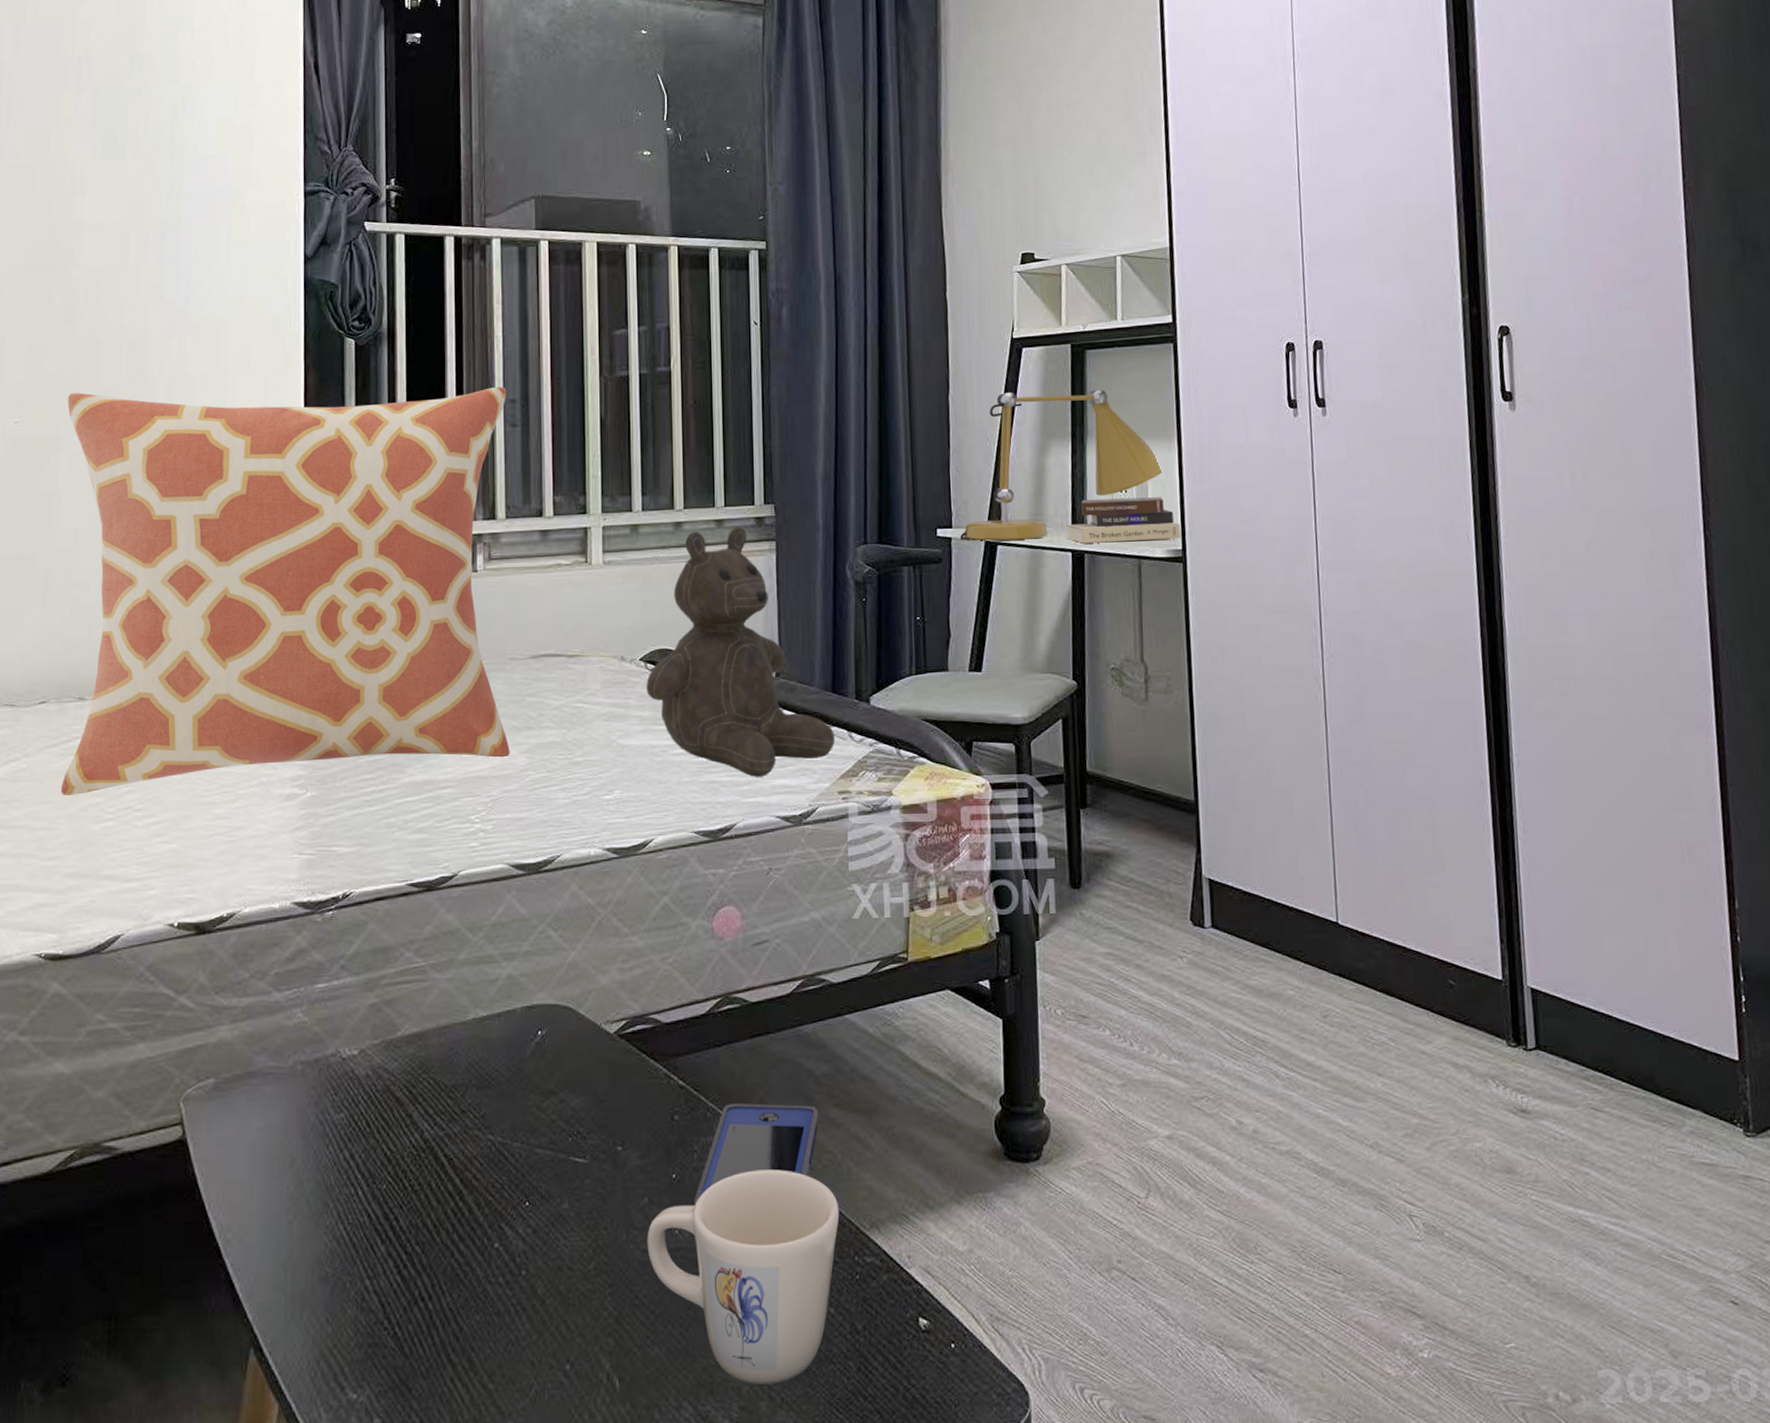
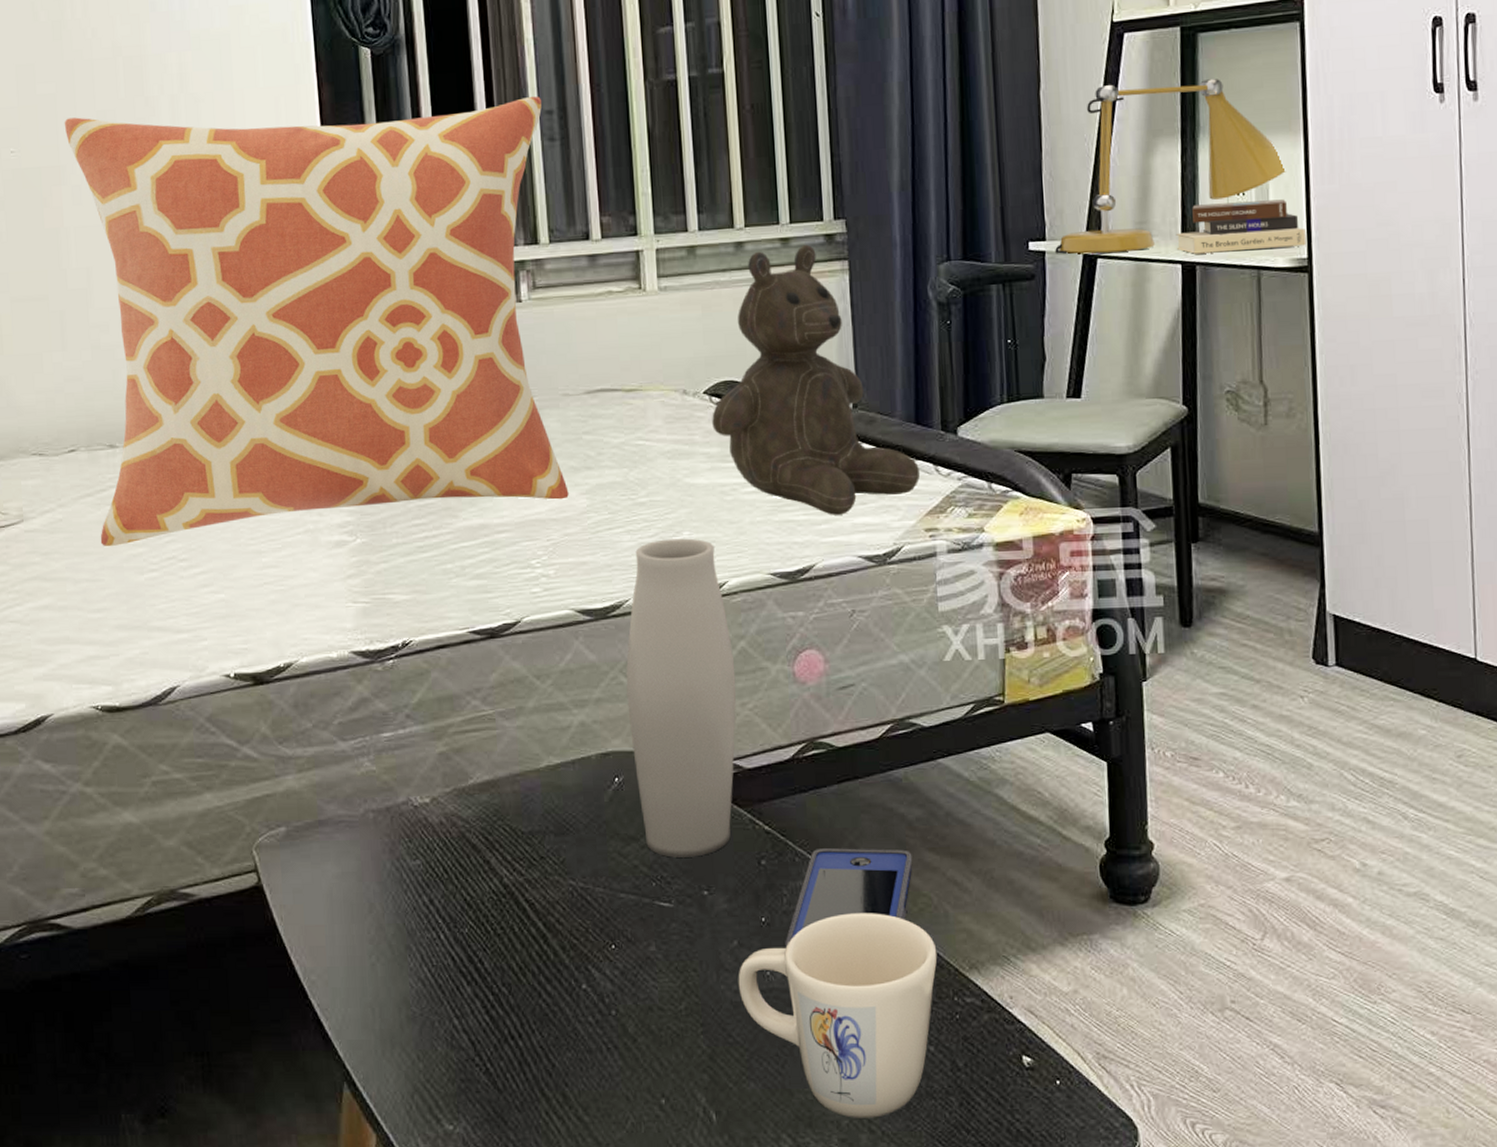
vase: none [554,796,658,1112] -> present [626,538,737,858]

